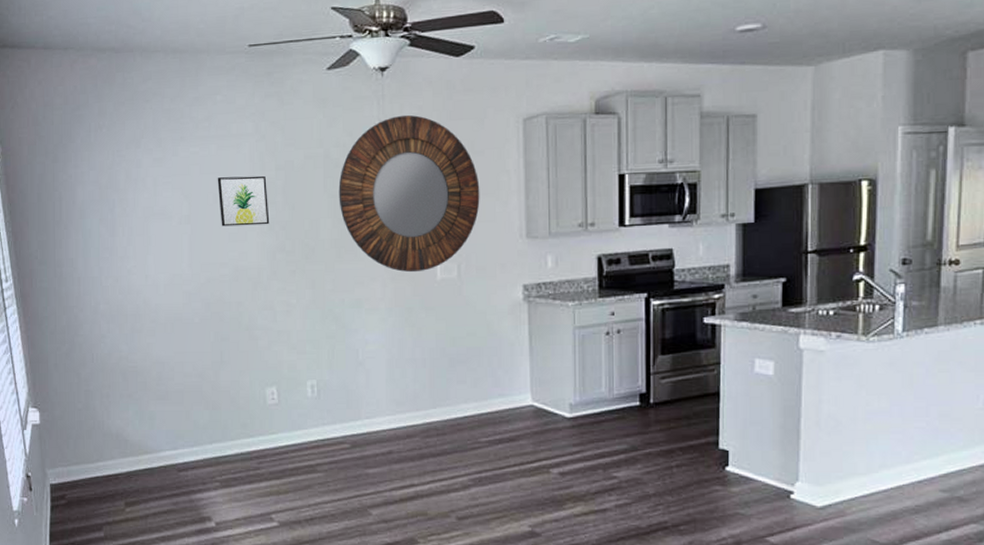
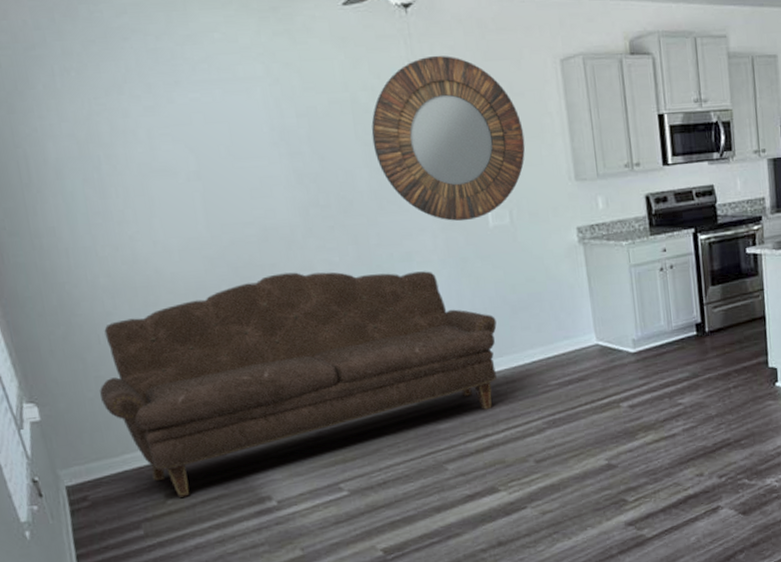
sofa: none [87,311,433,507] -> present [100,271,498,498]
wall art: present [217,175,270,227] -> none [227,123,297,182]

